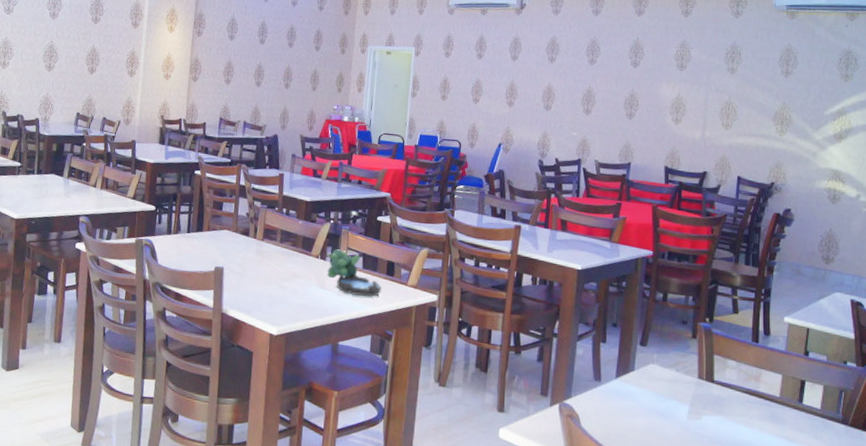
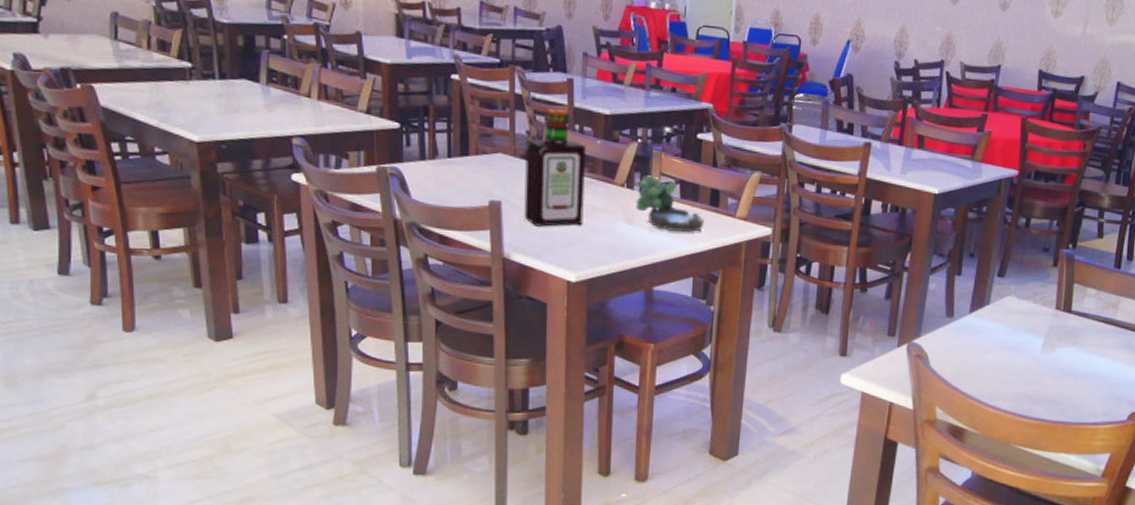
bottle: none [240,196,290,289] -> present [524,109,586,227]

